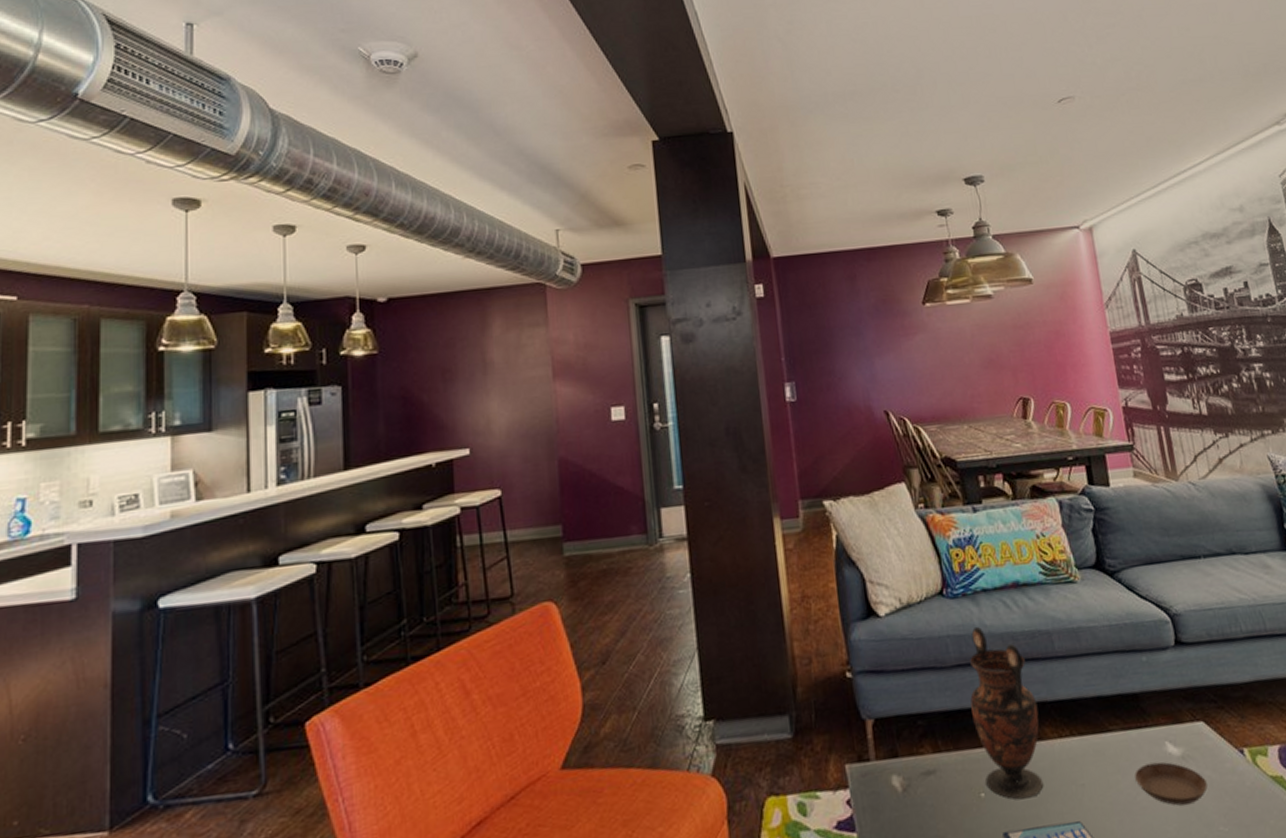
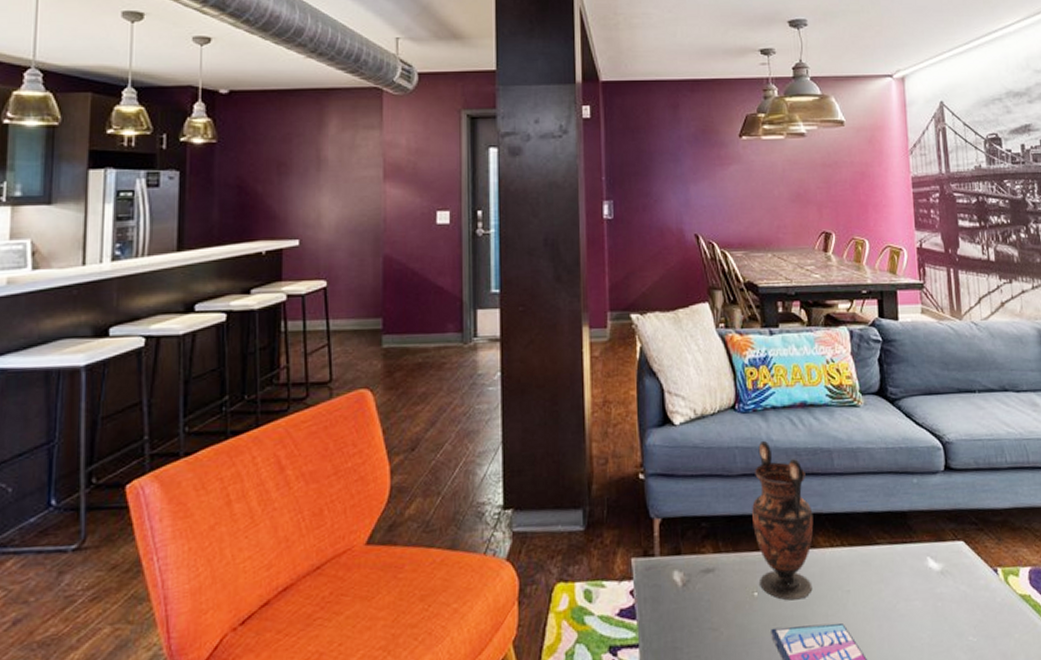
saucer: present [1135,761,1208,806] -> none [896,575,962,616]

